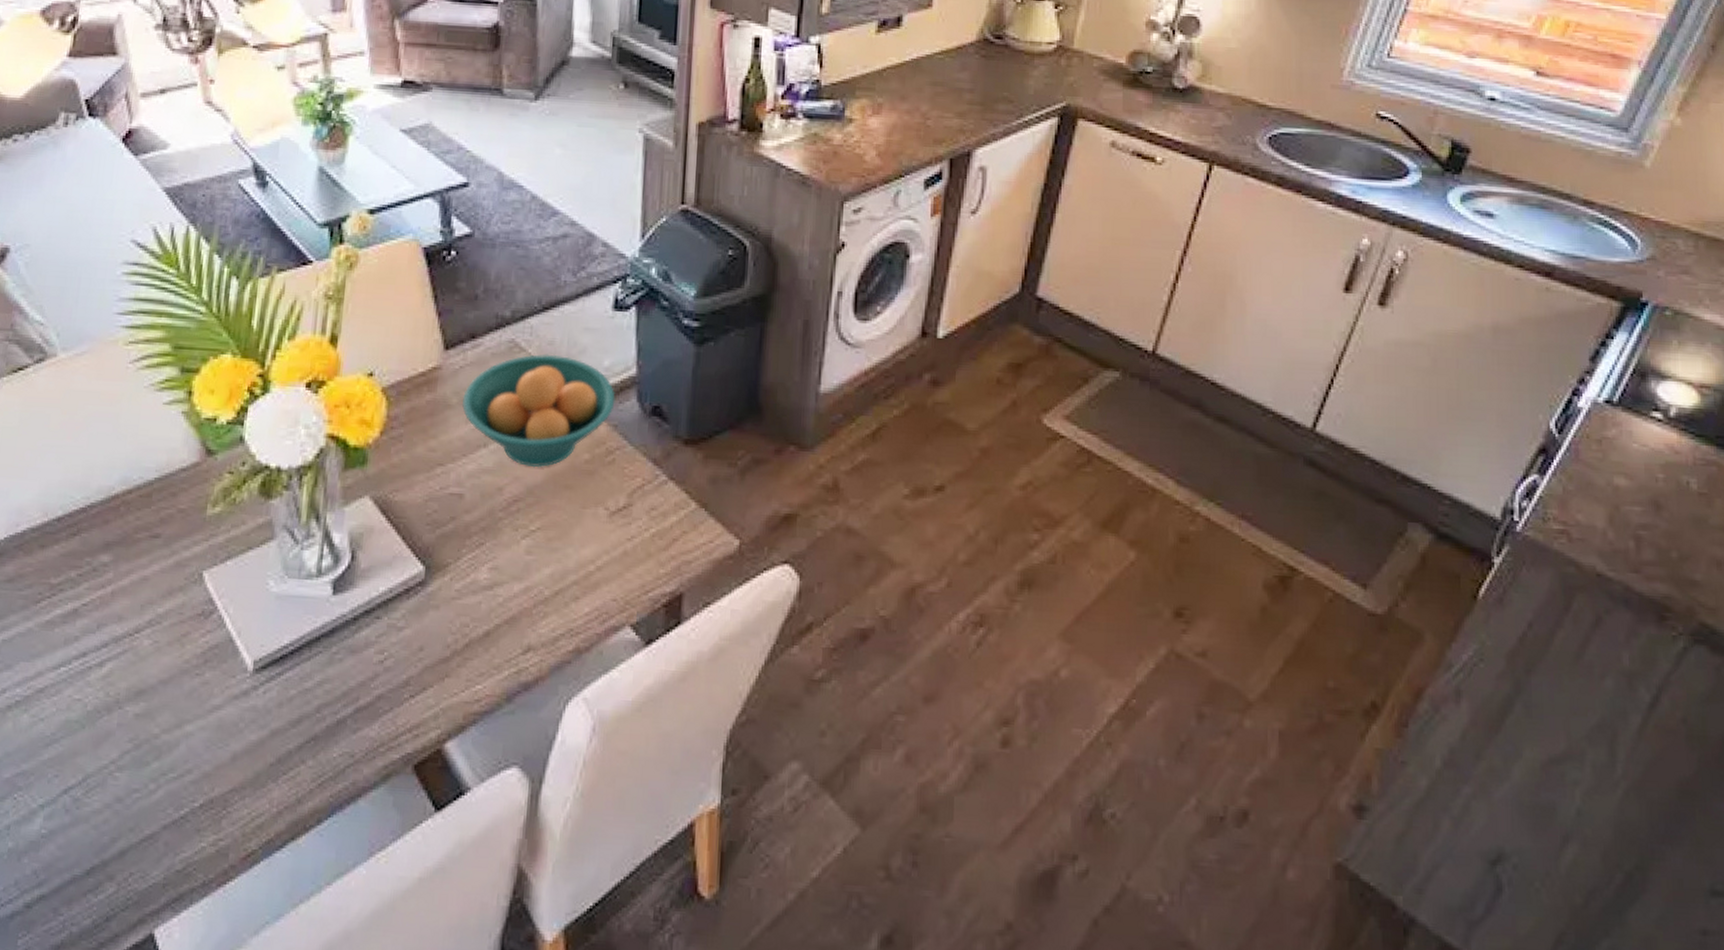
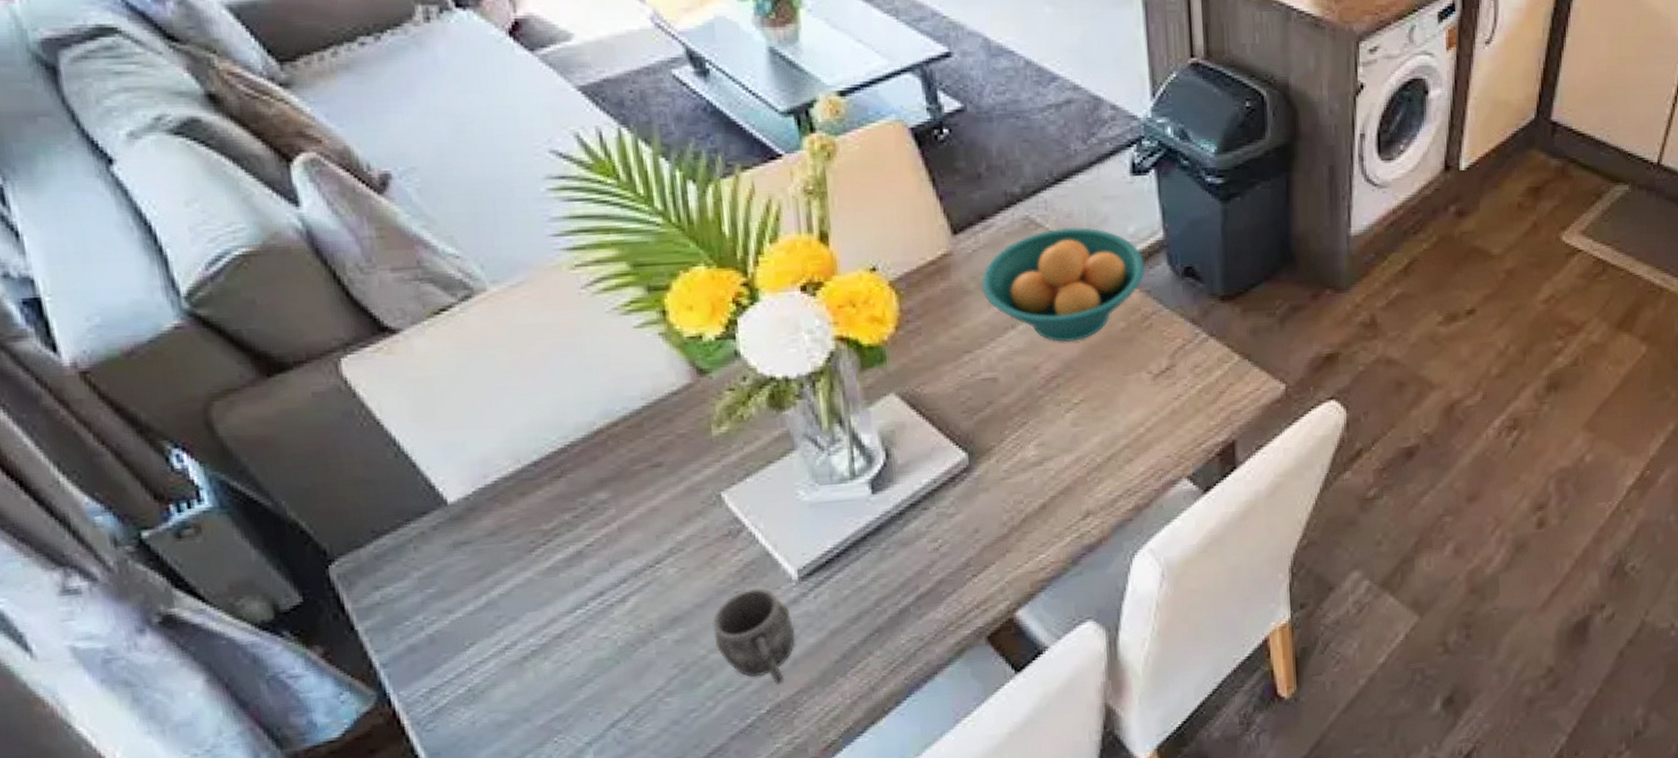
mug: none [169,672,241,778] -> present [712,588,795,684]

